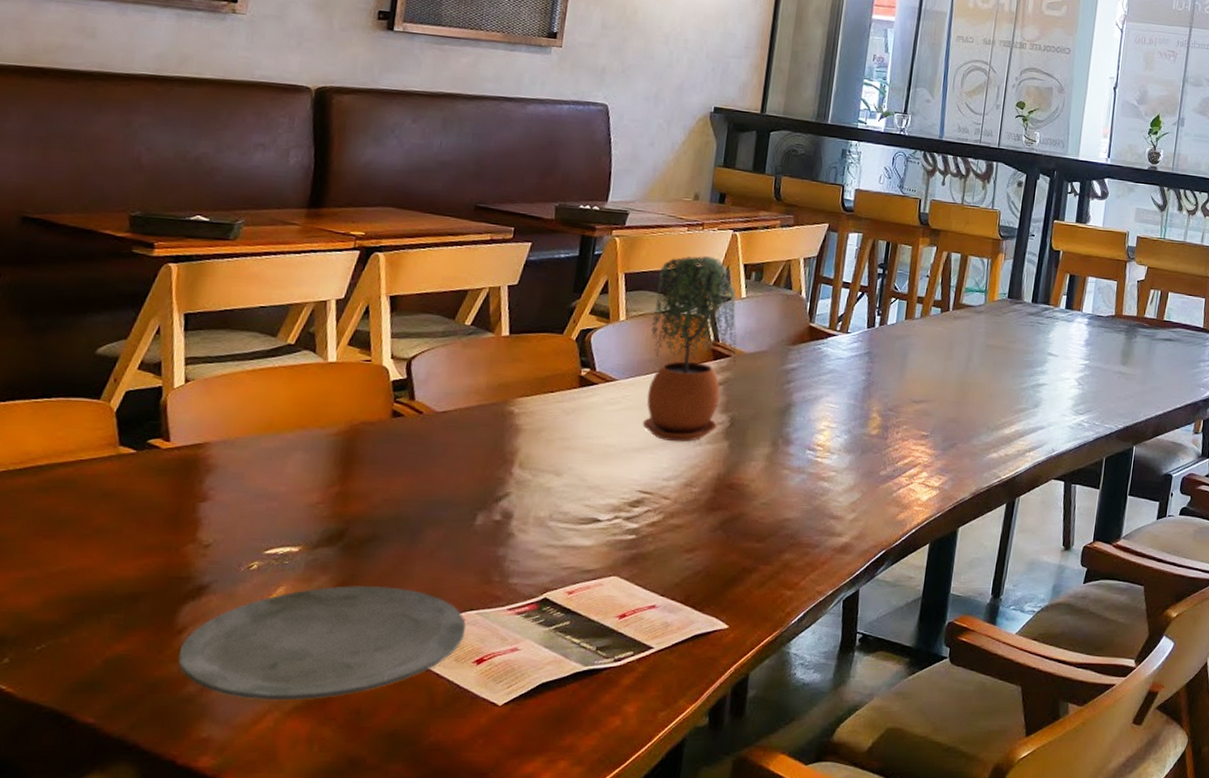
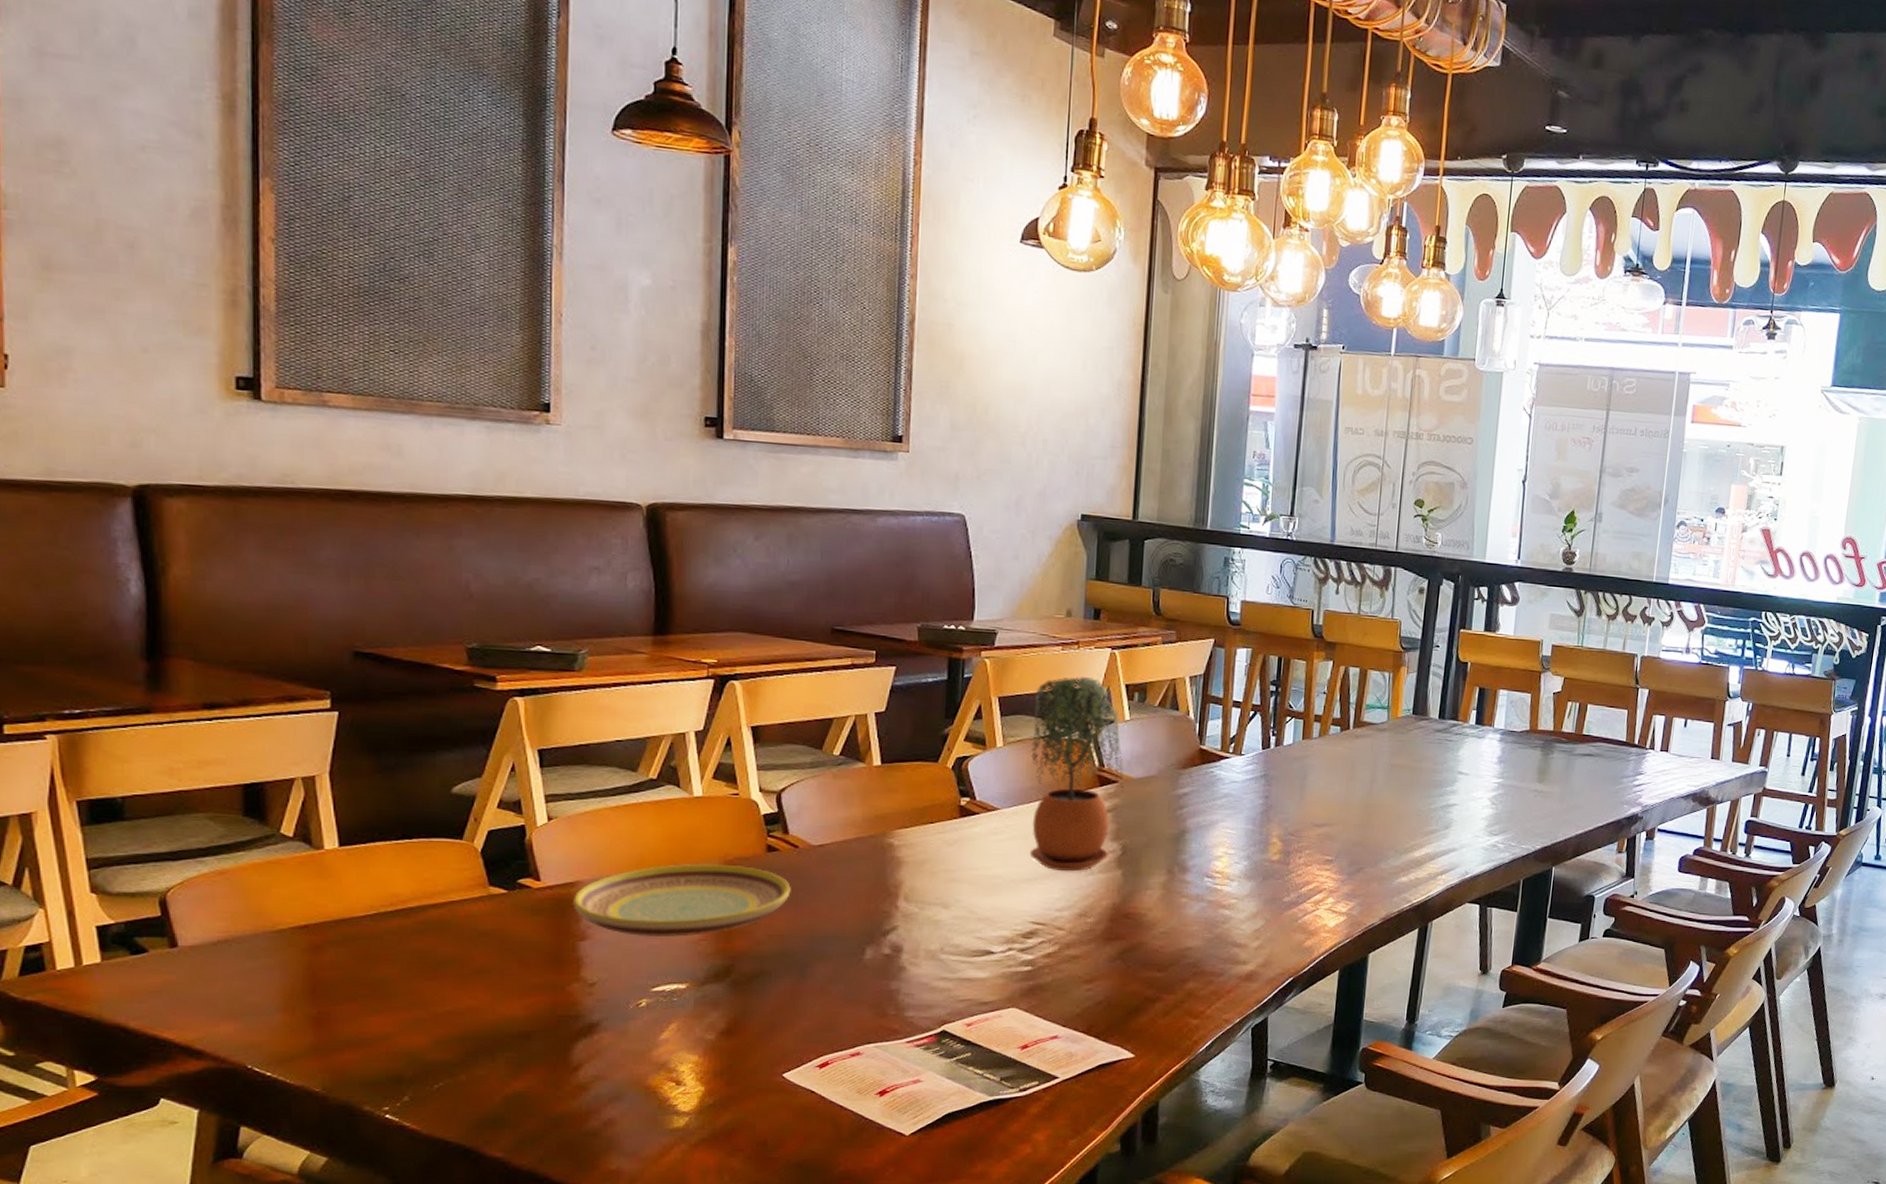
plate: present [178,586,467,701] -> none [577,1021,866,1134]
plate: none [199,427,412,500] -> present [573,863,791,938]

